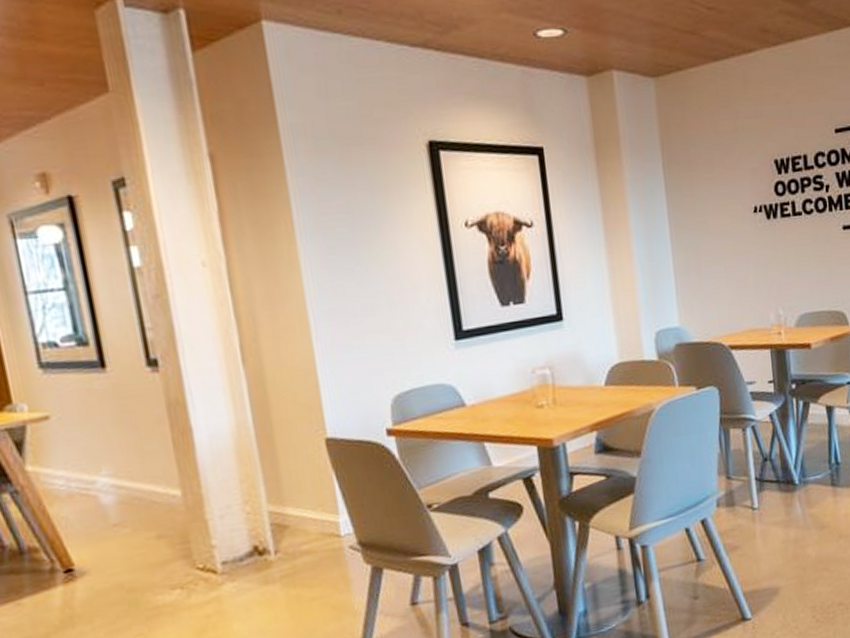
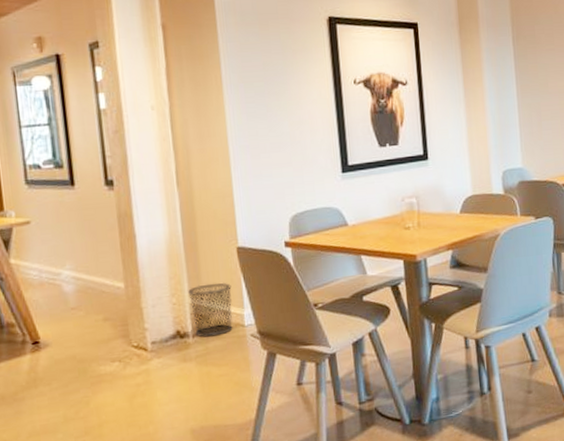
waste bin: none [265,483,326,552] -> present [188,282,233,337]

